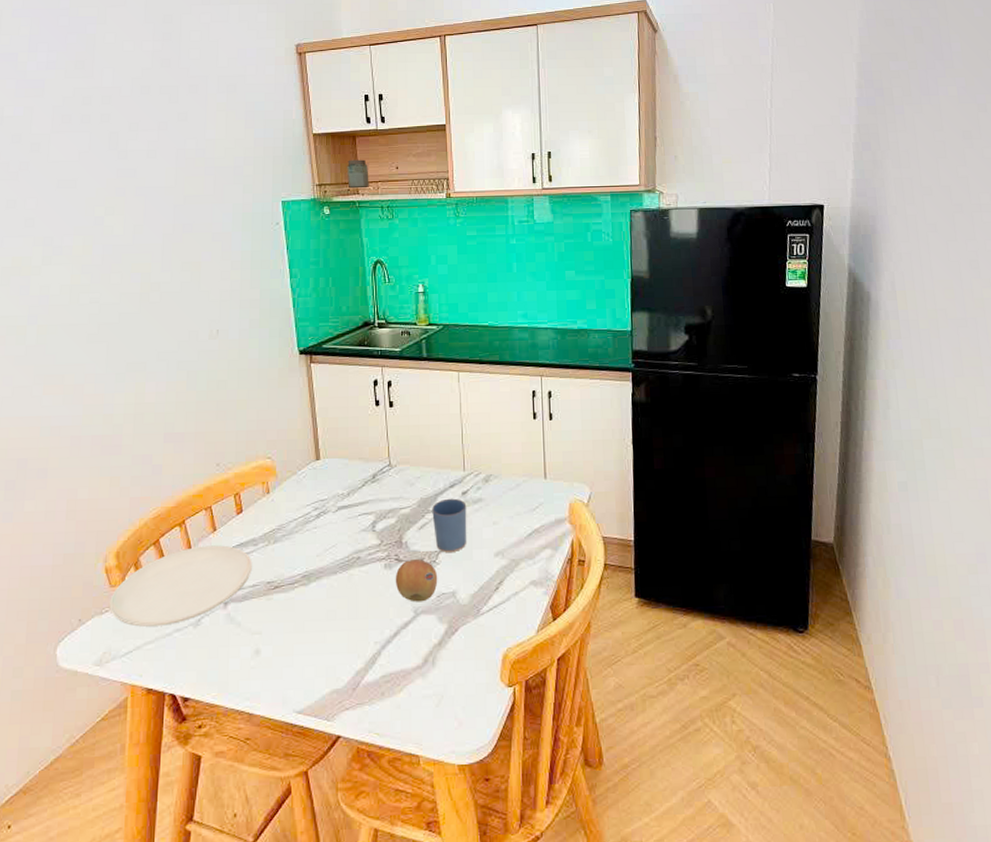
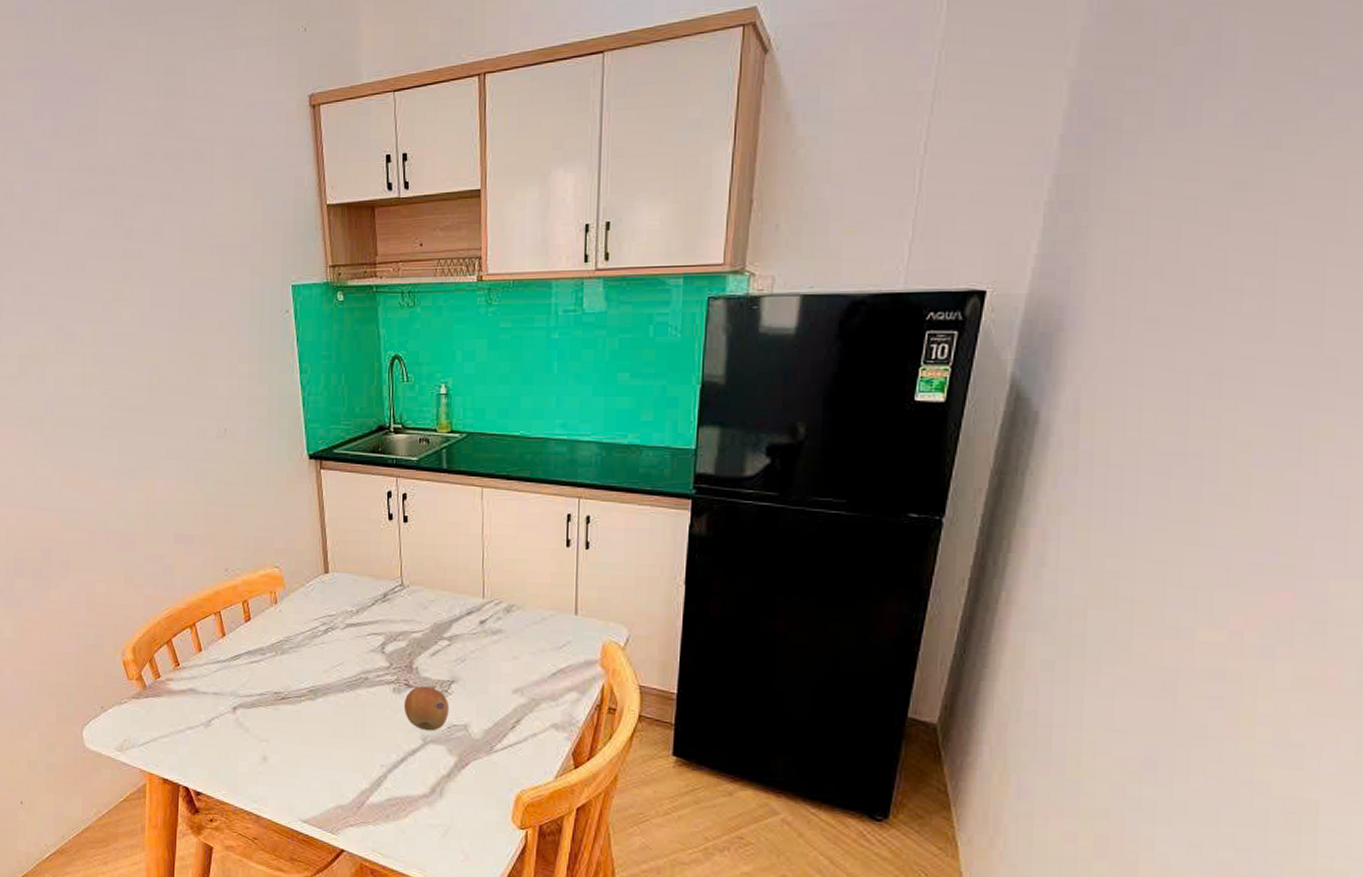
plate: present [109,545,253,627] -> none [128,649,261,723]
peanut butter: present [346,159,369,189] -> none [363,235,389,270]
mug: present [432,498,467,552] -> none [446,626,484,683]

